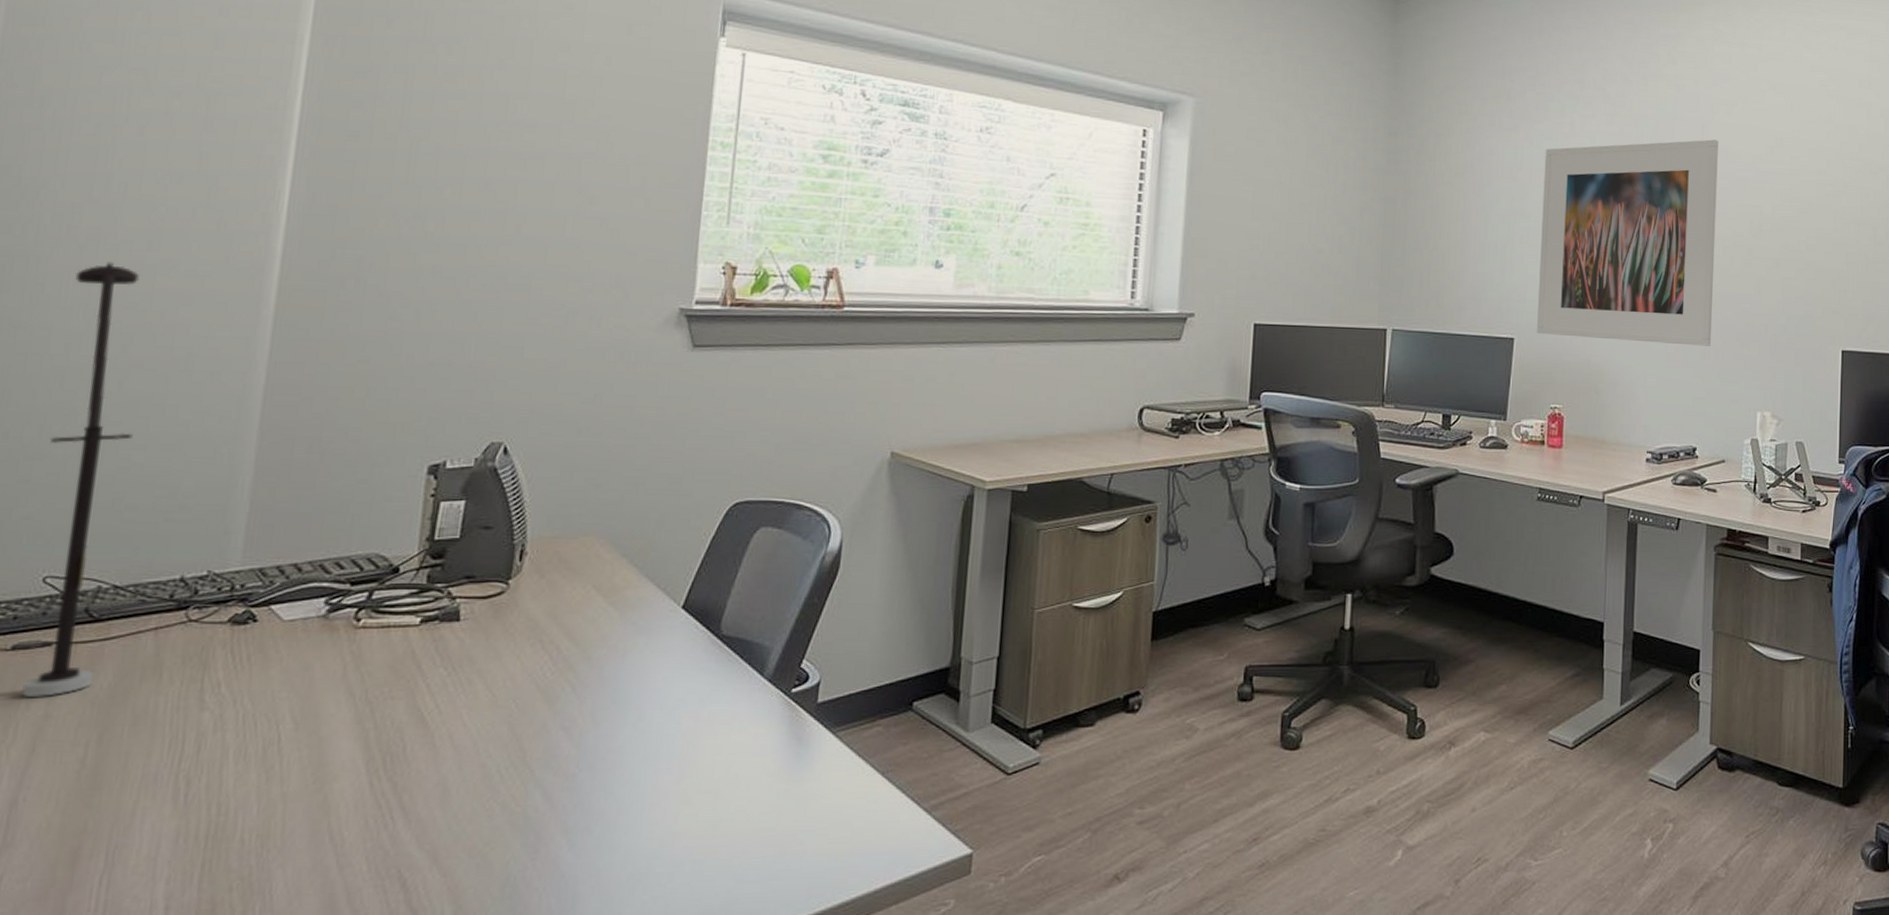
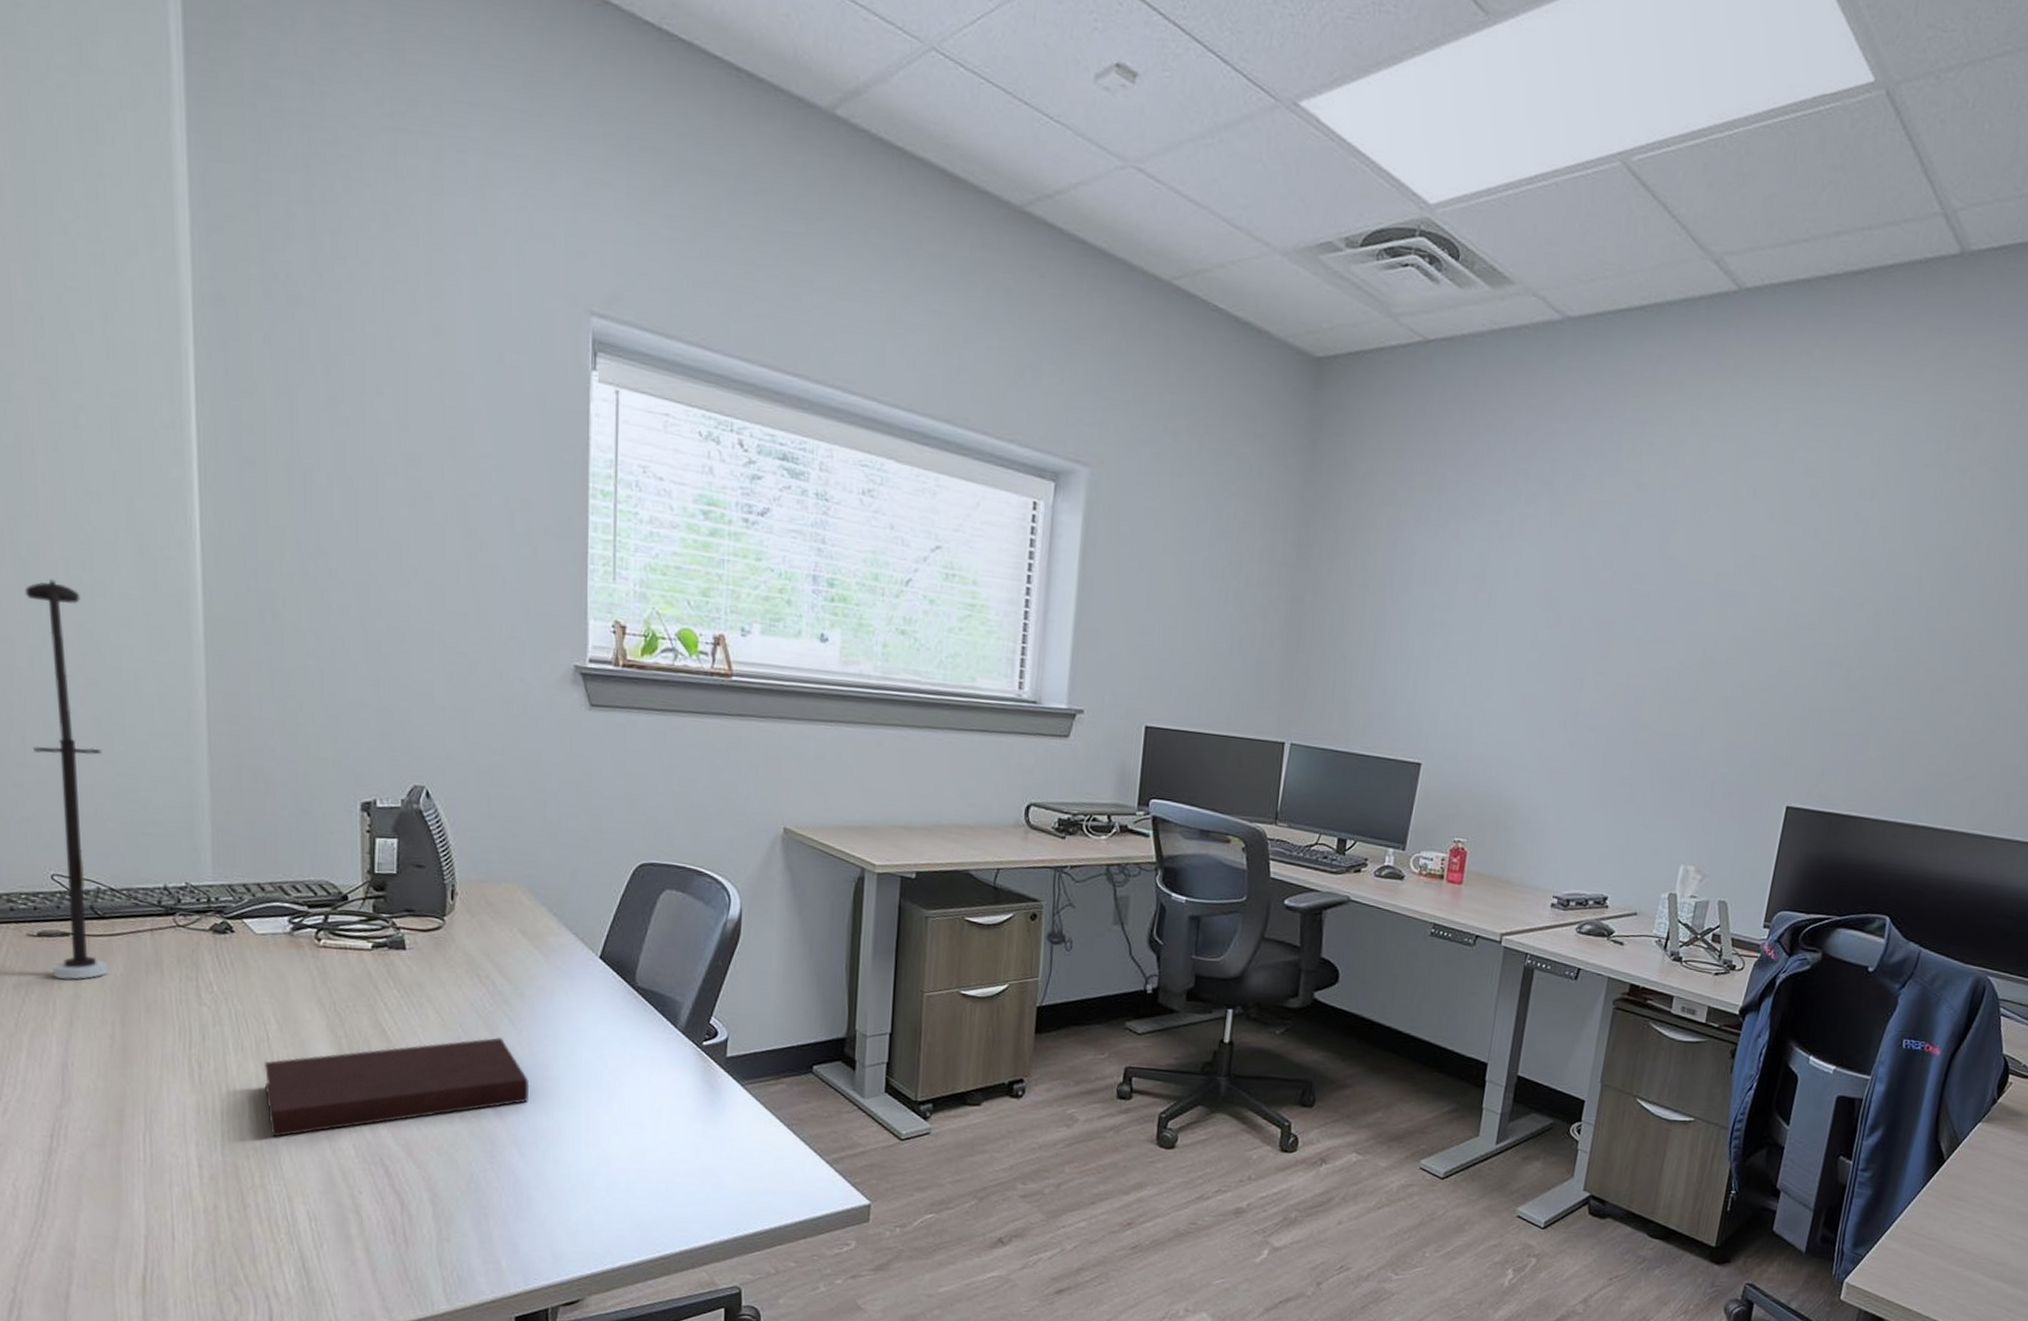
notebook: none [264,708,589,860] -> present [263,1036,530,1137]
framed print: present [1536,139,1718,346] -> none [1446,551,1679,790]

